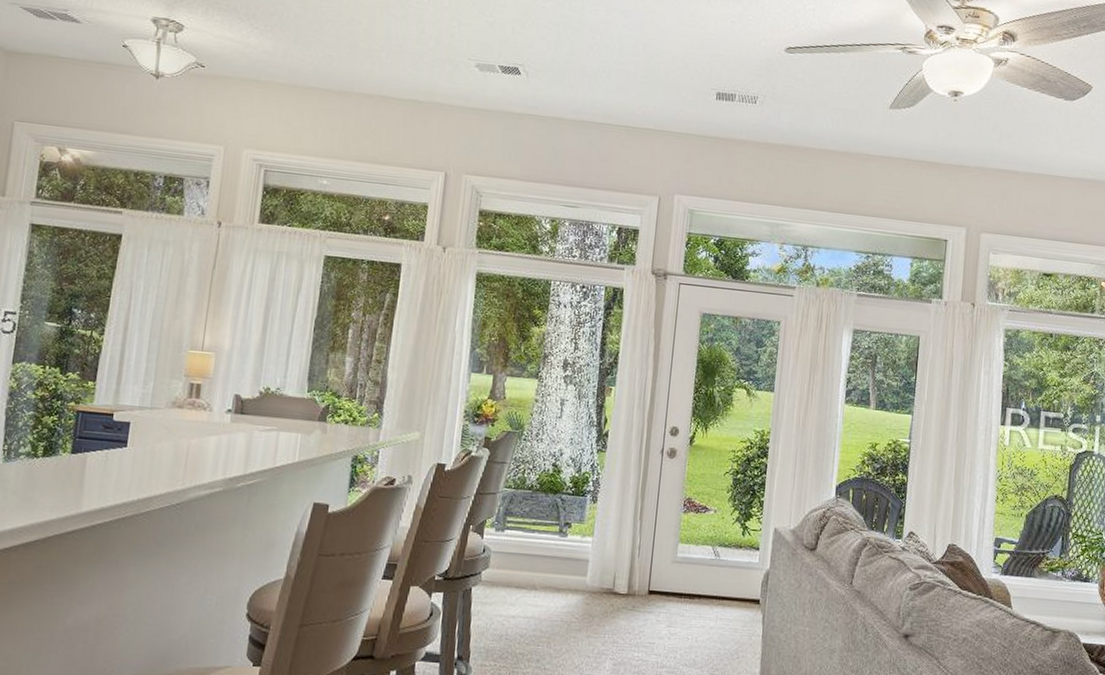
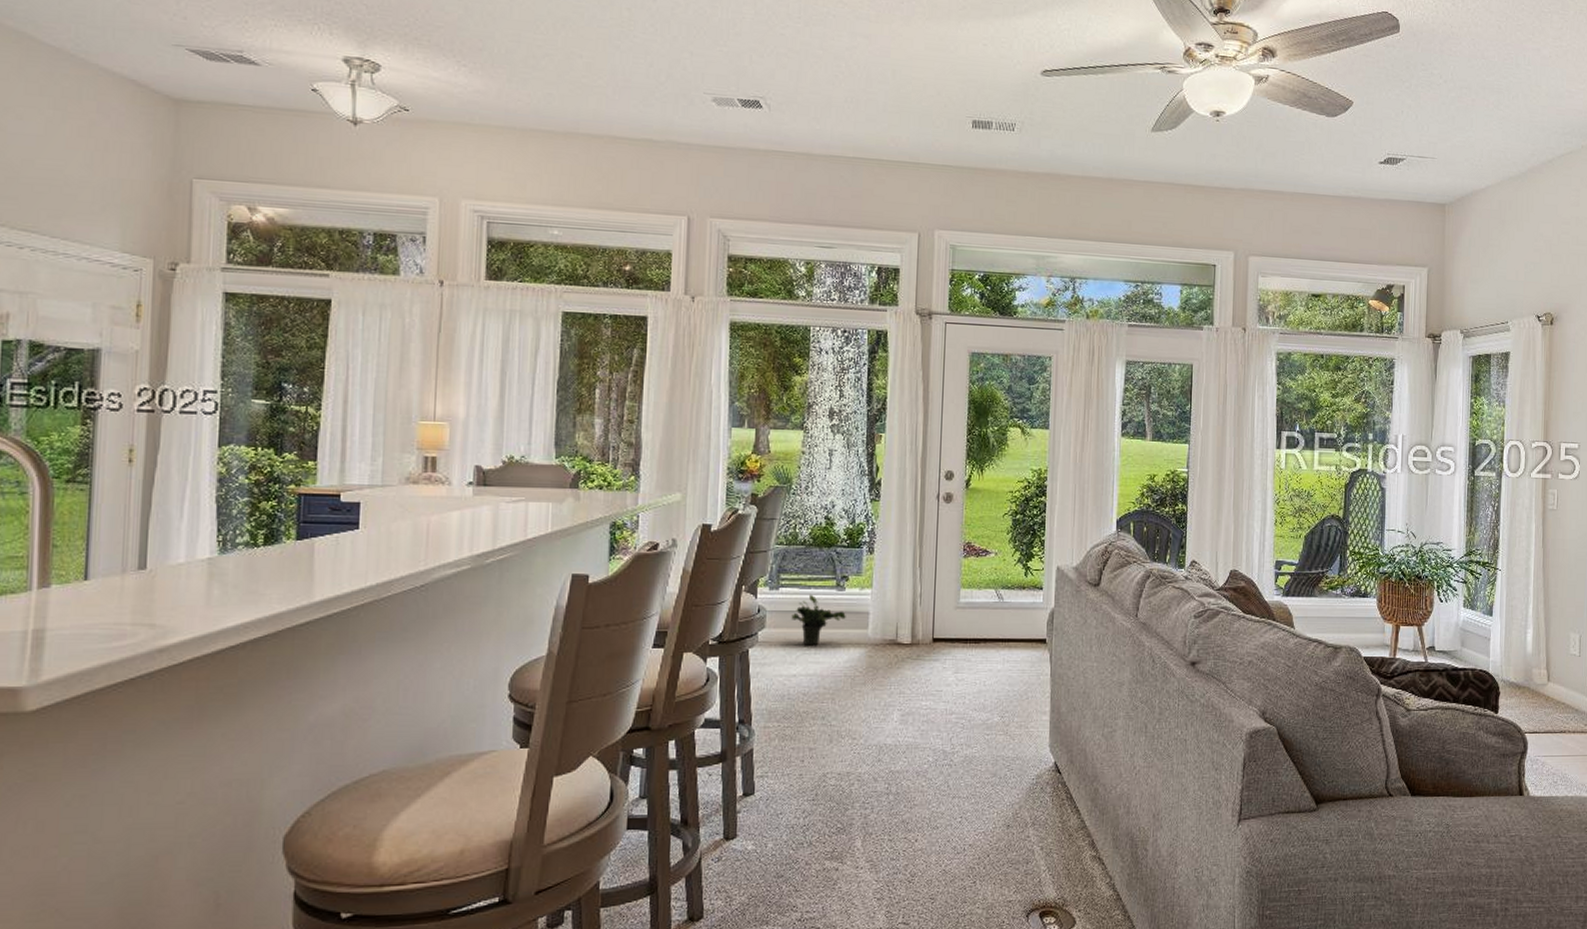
potted plant: none [514,538,567,589] -> present [791,594,846,646]

